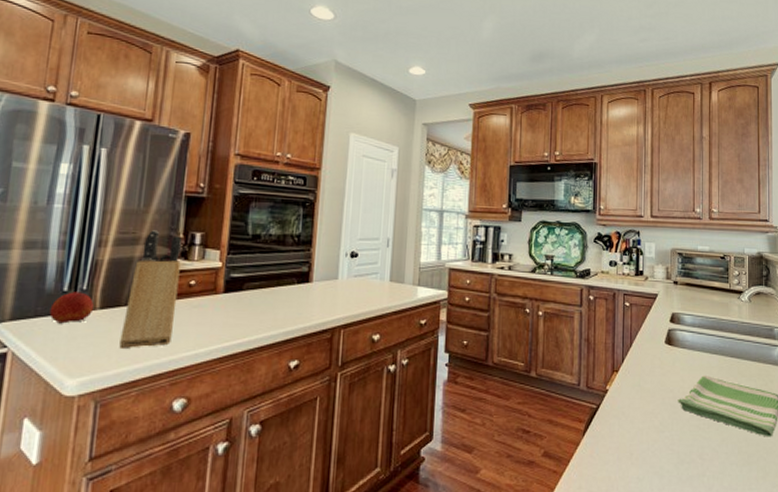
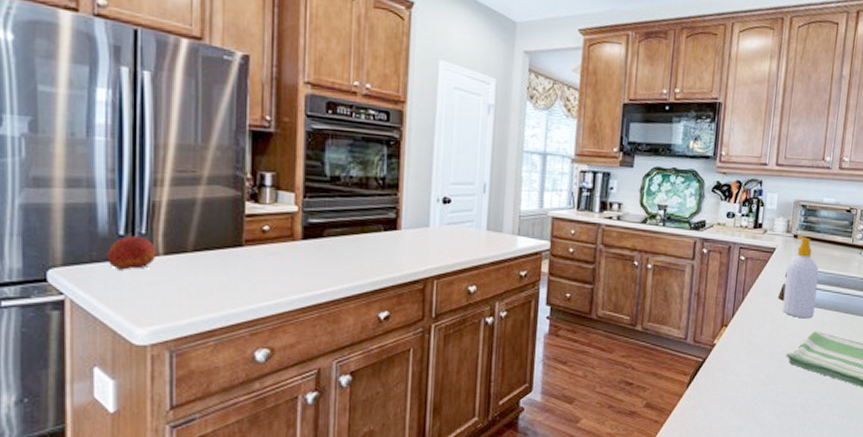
knife block: present [119,230,182,350] -> none [190,169,251,298]
soap bottle: none [669,283,701,363] -> present [782,236,819,319]

